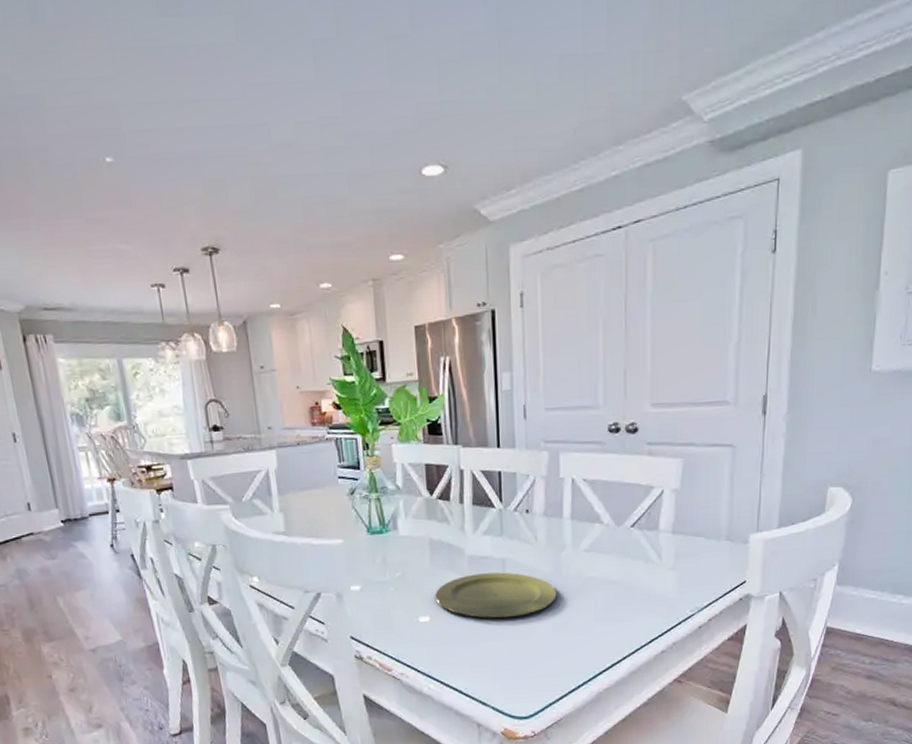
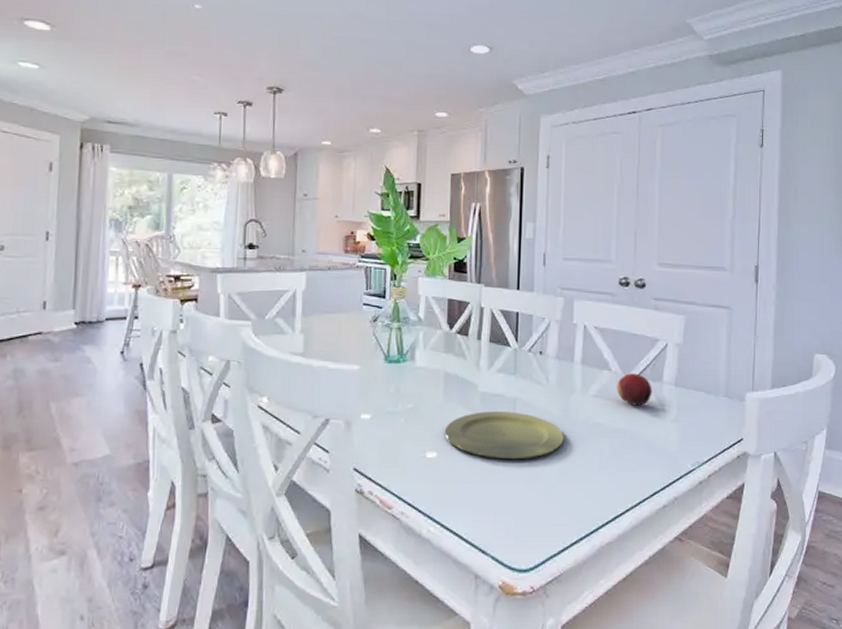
fruit: none [609,524,648,557] -> present [617,373,652,406]

